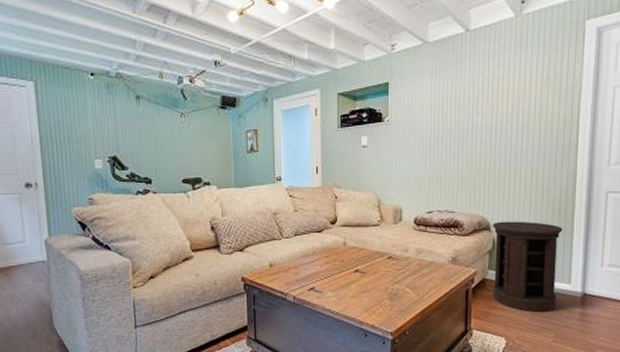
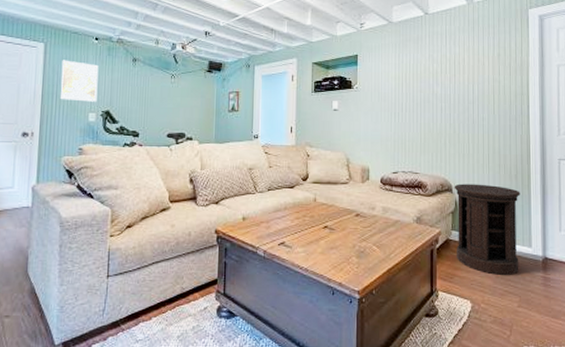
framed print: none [56,100,102,147] -> present [59,60,99,102]

